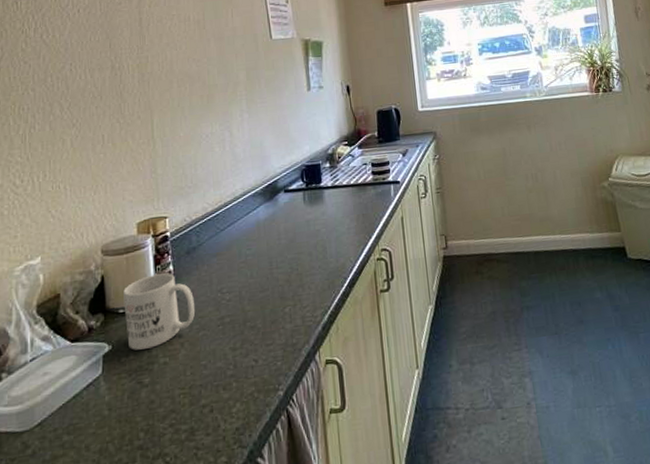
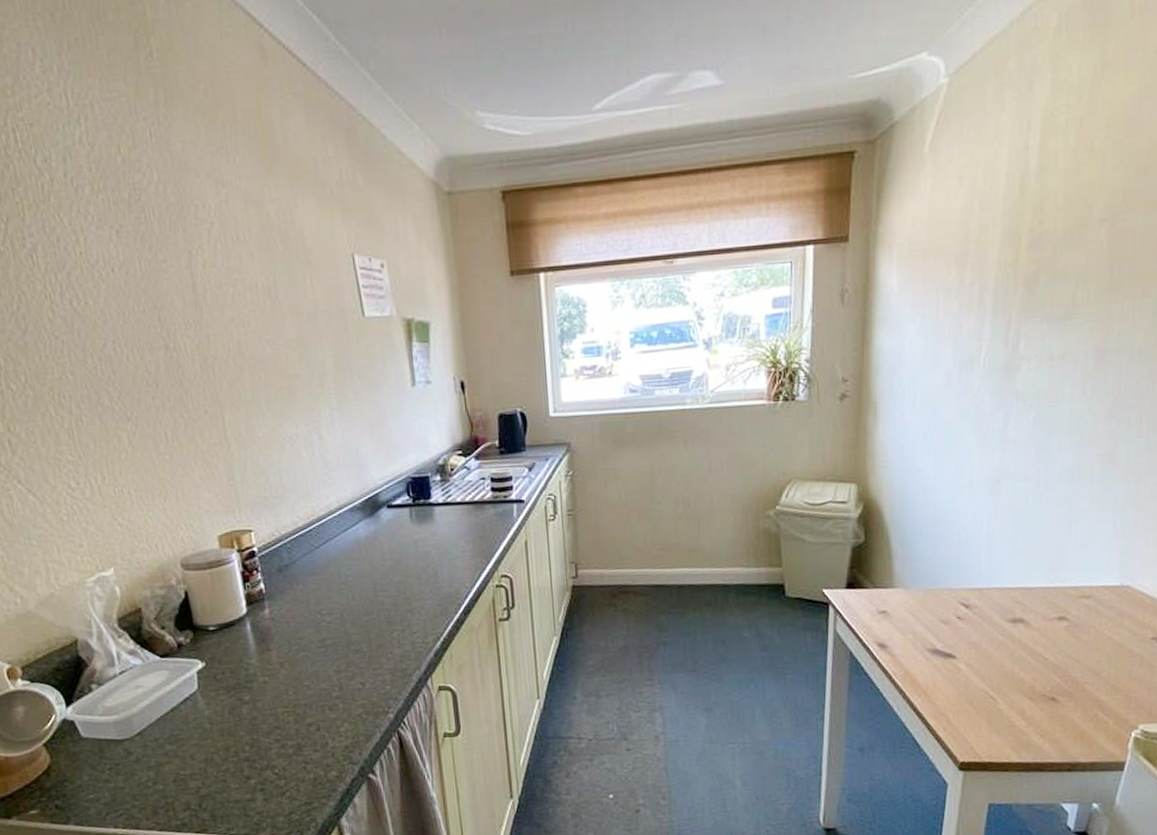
mug: present [123,273,195,350] -> none [211,591,293,668]

